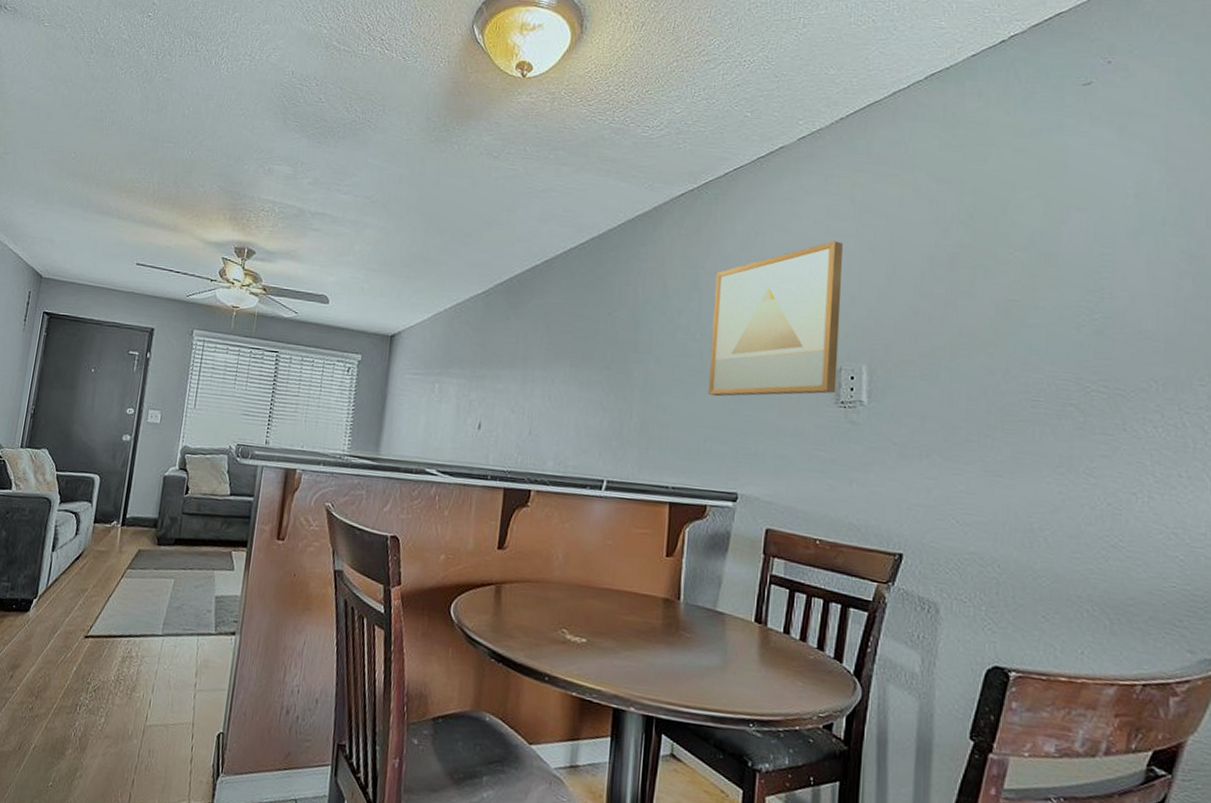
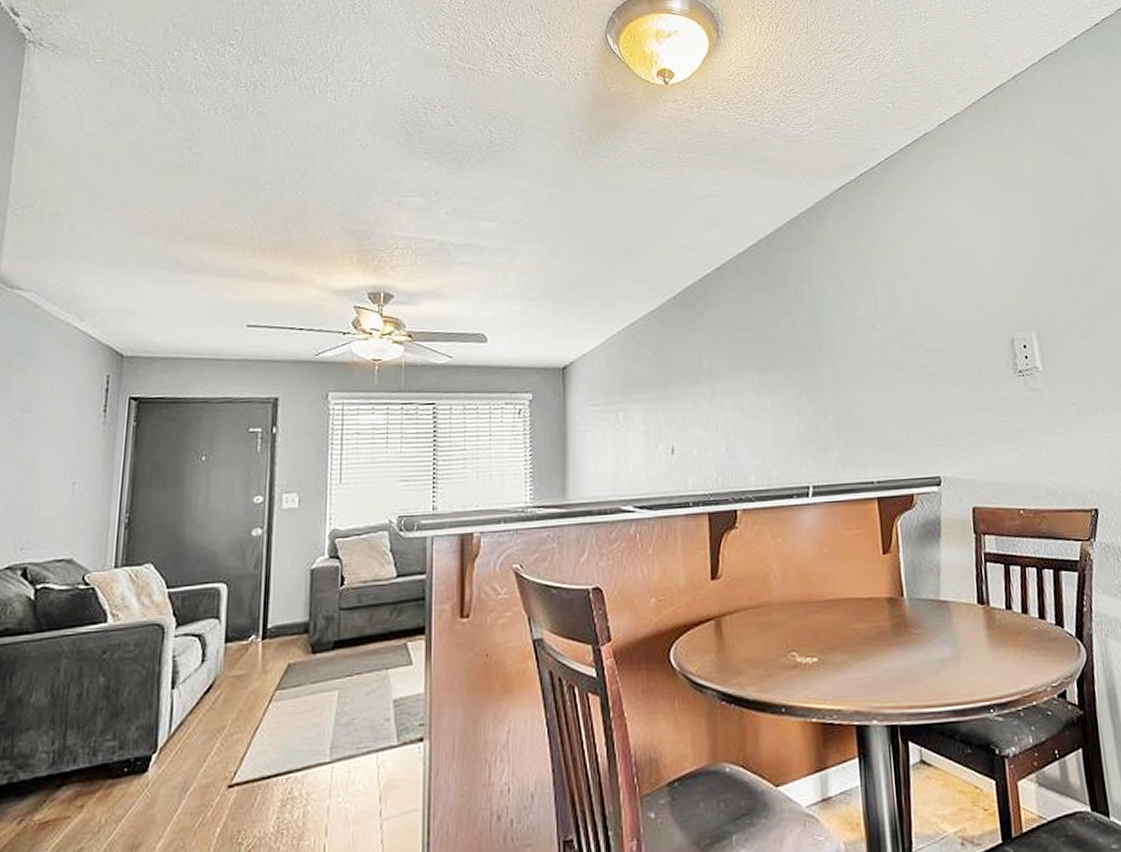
wall art: present [708,240,843,397] -> none [885,218,1013,383]

